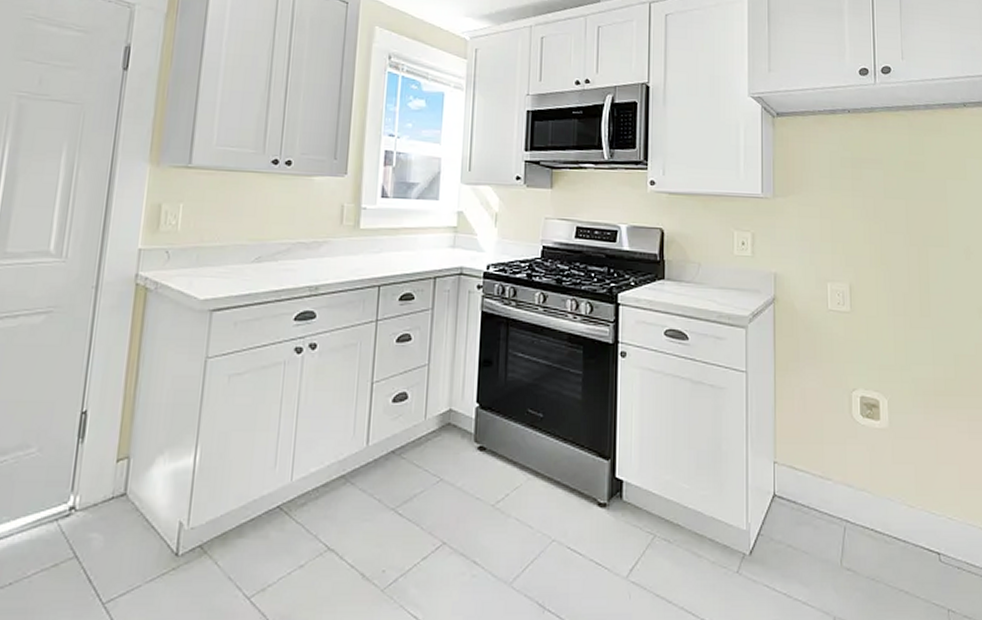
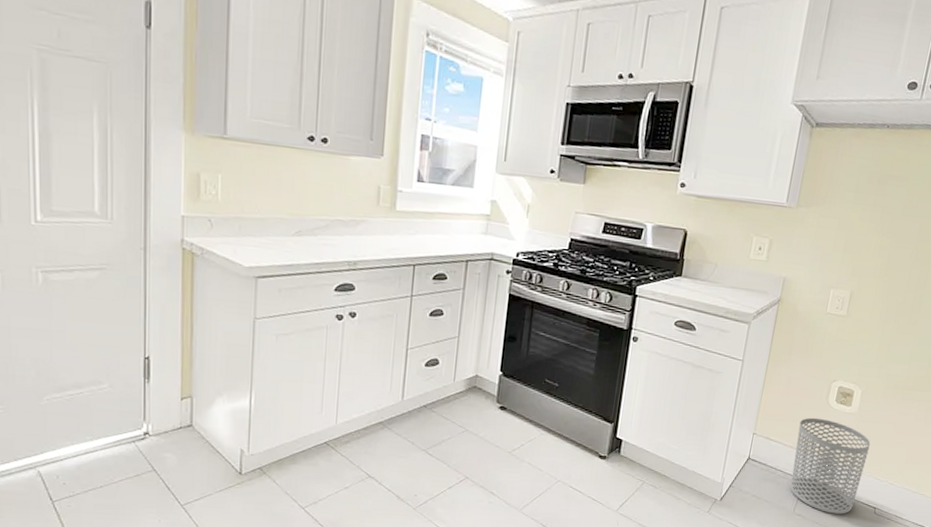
waste bin: none [825,437,914,565] -> present [790,417,871,514]

